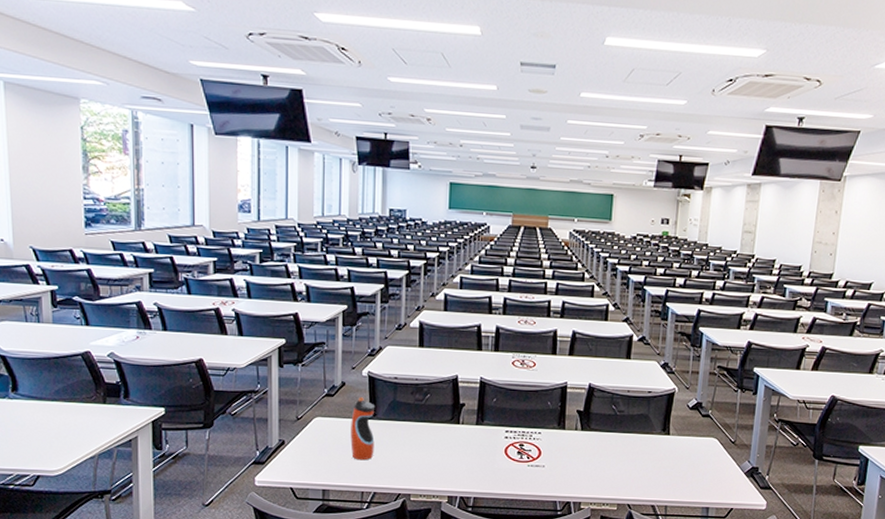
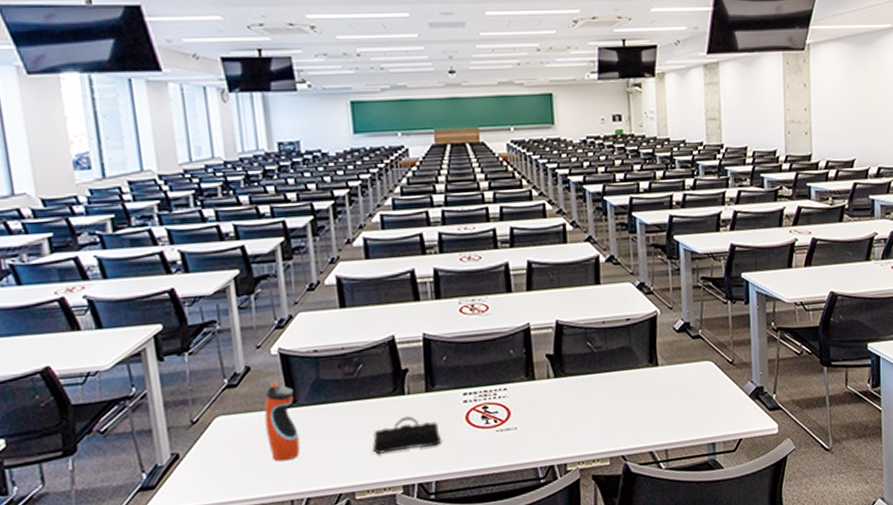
pencil case: none [428,441,484,469] -> present [372,416,442,454]

